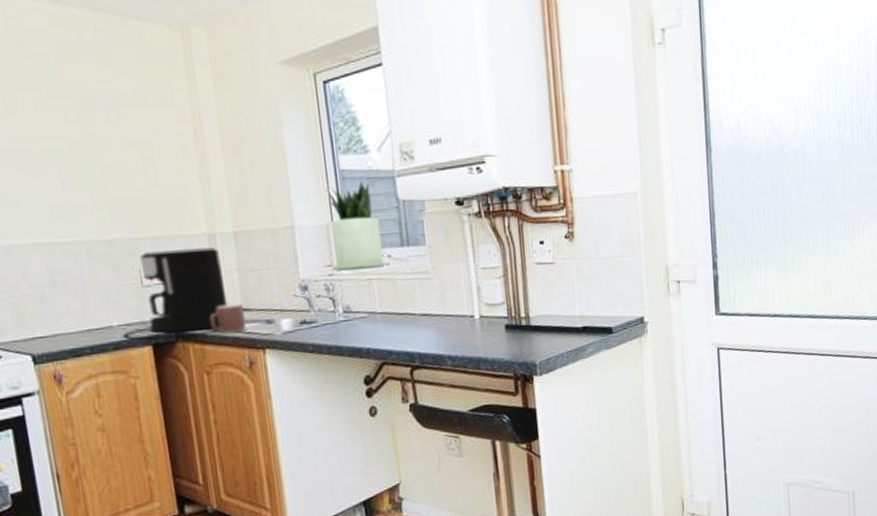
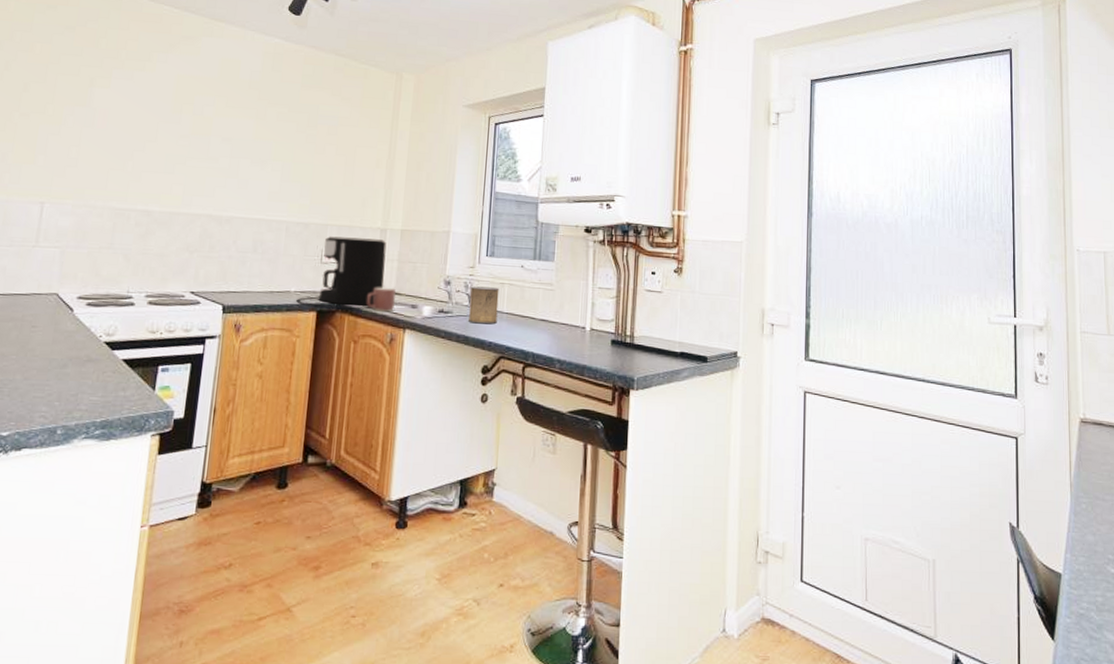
planter: present [326,181,389,272] -> none [473,203,521,276]
tin can: none [333,285,372,331] -> present [469,286,499,325]

